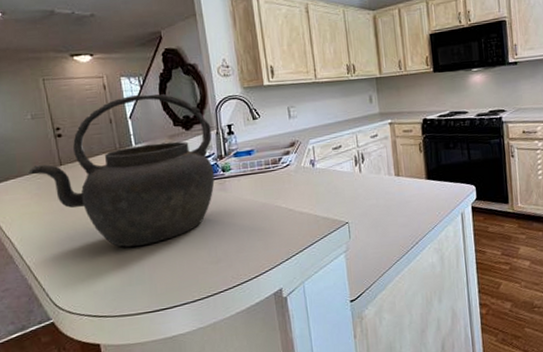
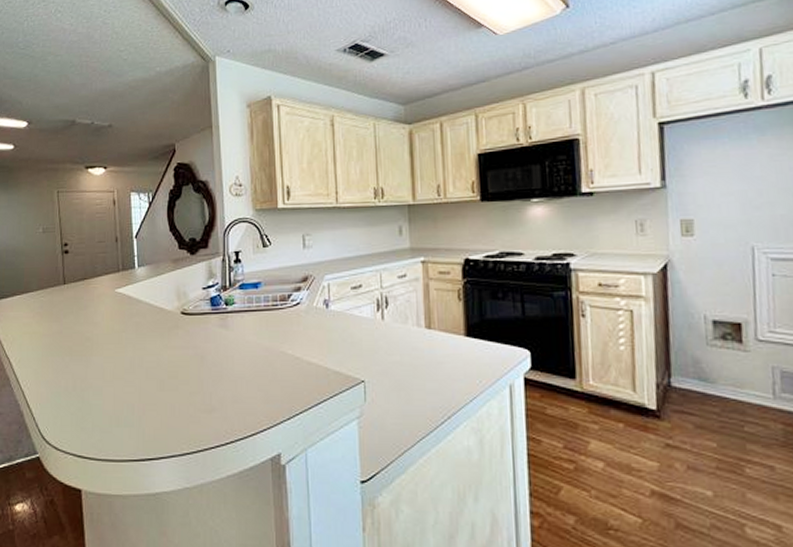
kettle: present [27,94,215,247] -> none [32,211,217,383]

